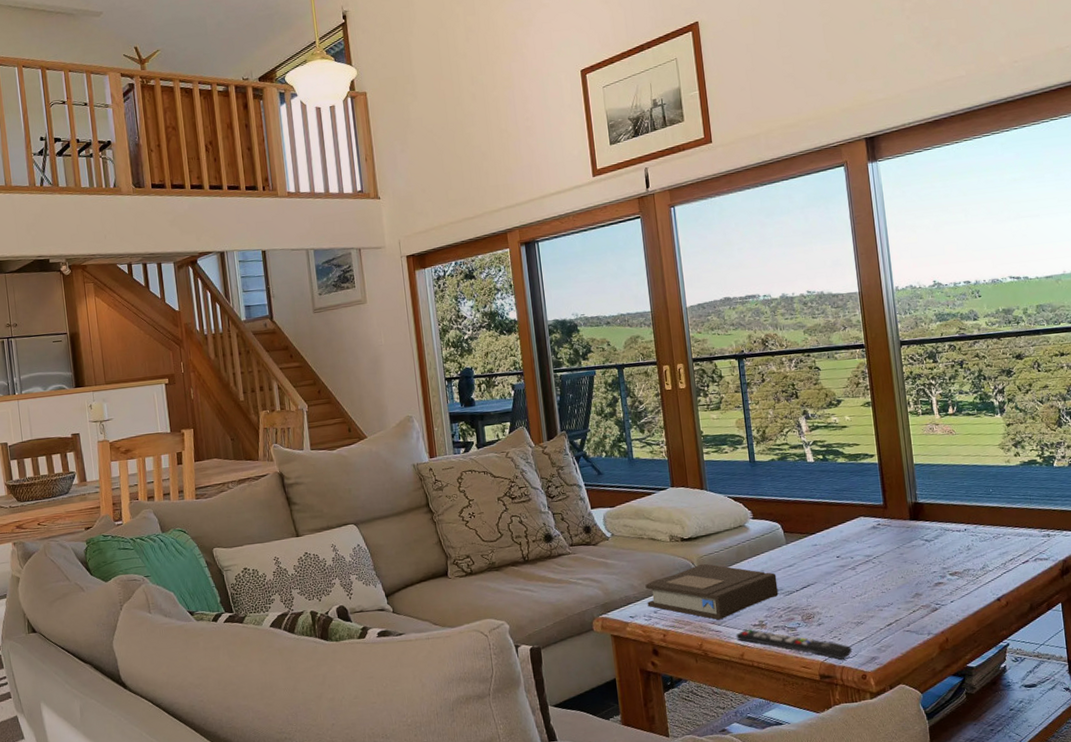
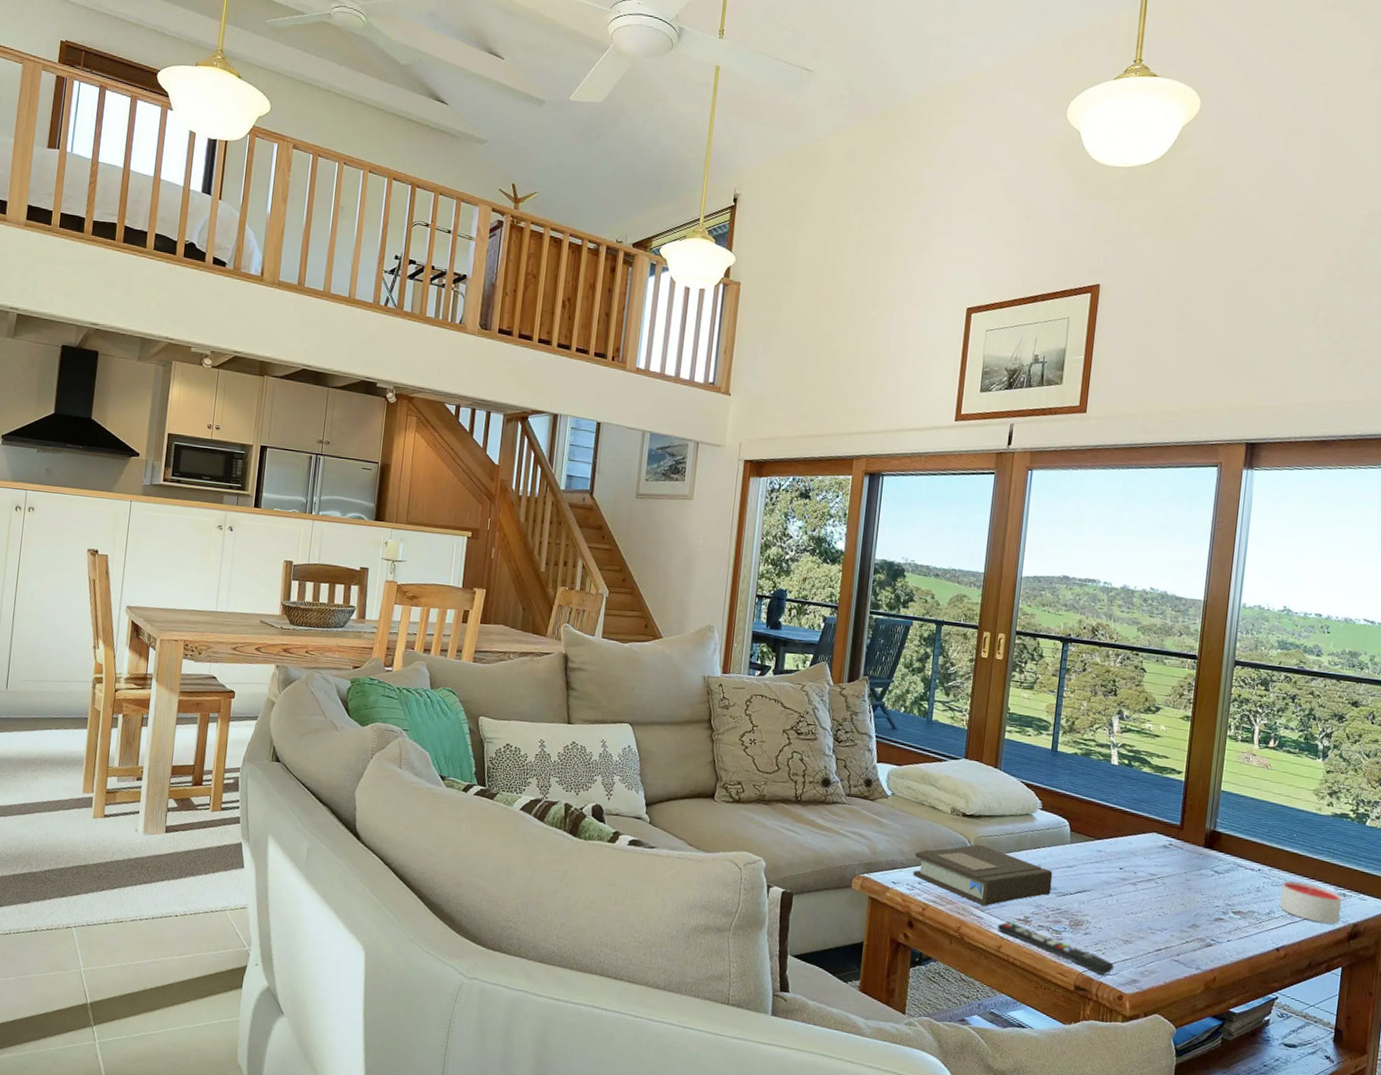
candle: none [989,532,1050,567] -> present [1280,881,1343,925]

